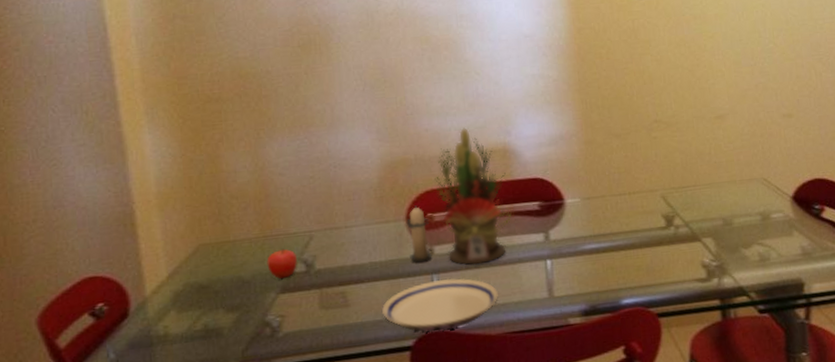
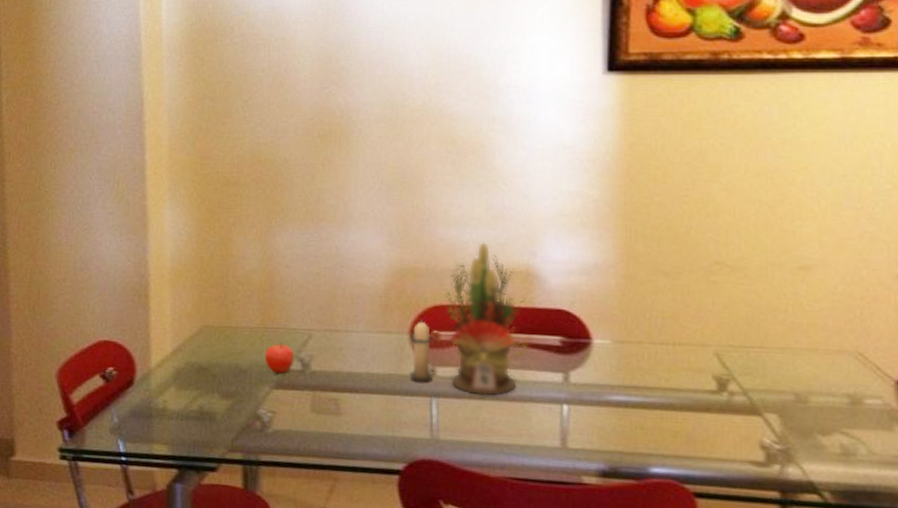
plate: present [382,278,498,333] -> none [374,404,502,461]

